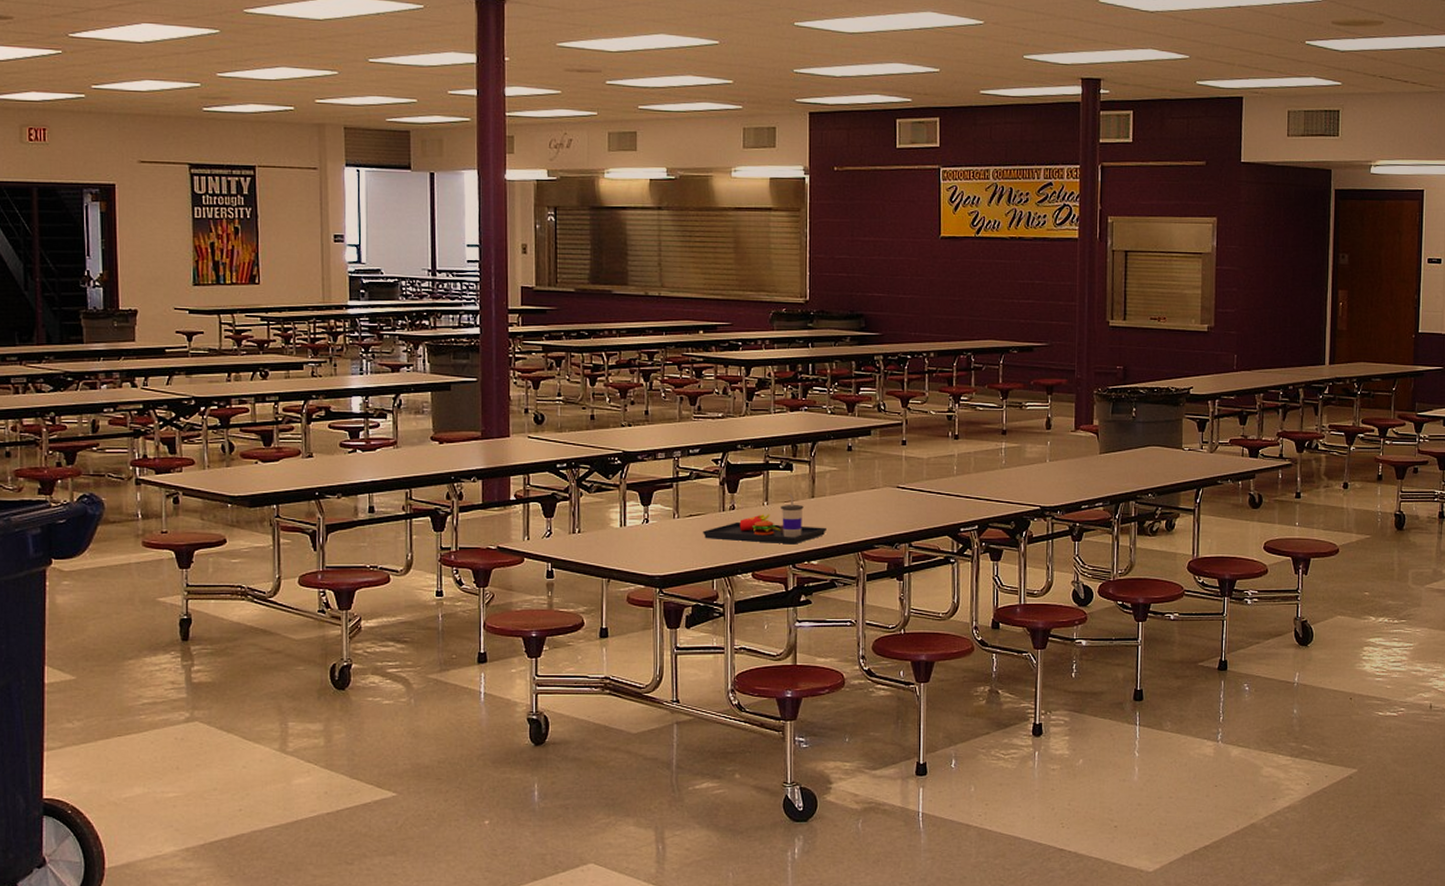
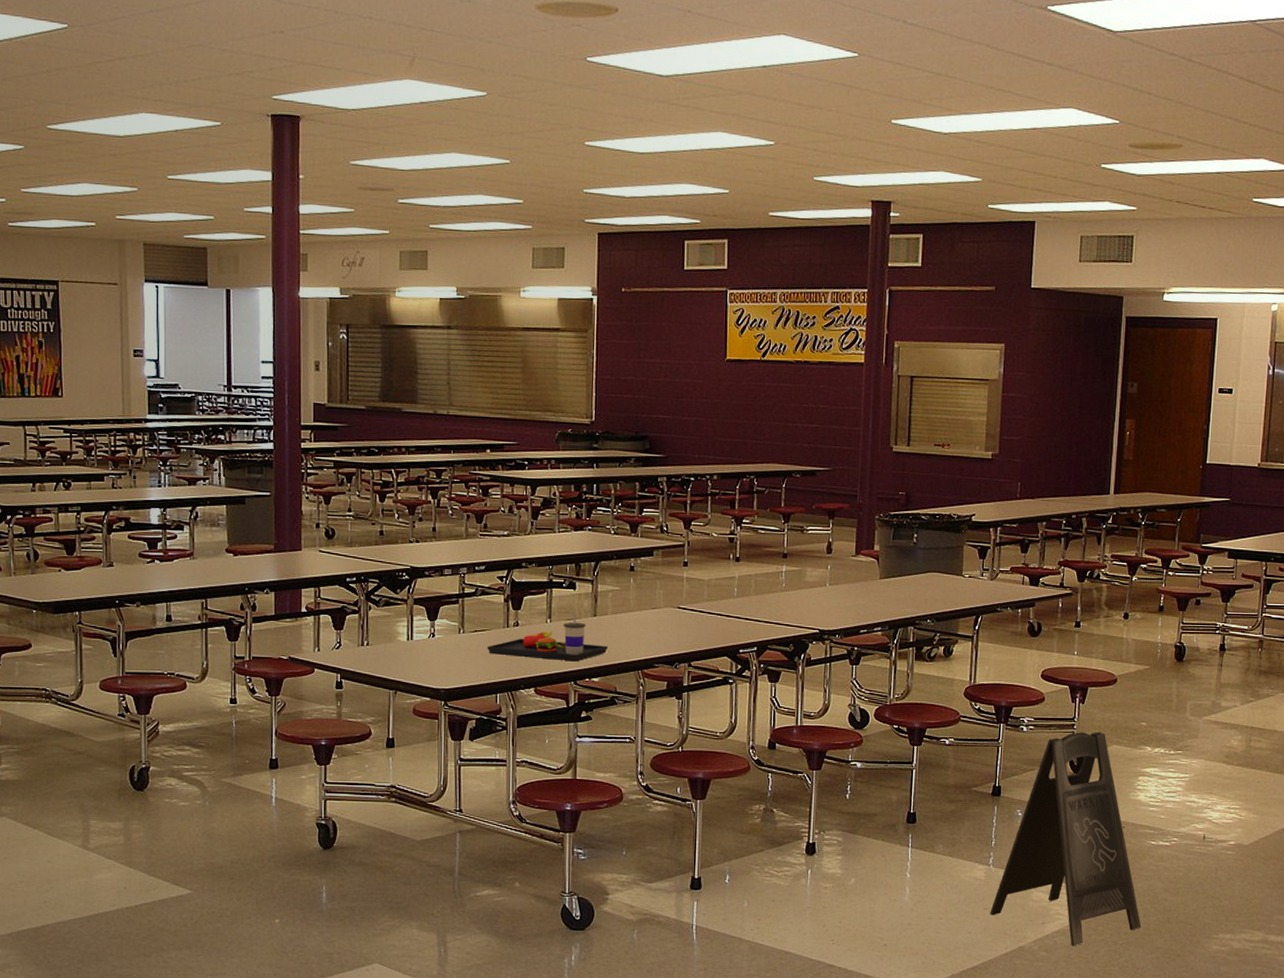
warning sign: none [1220,602,1372,822] -> present [990,731,1141,946]

